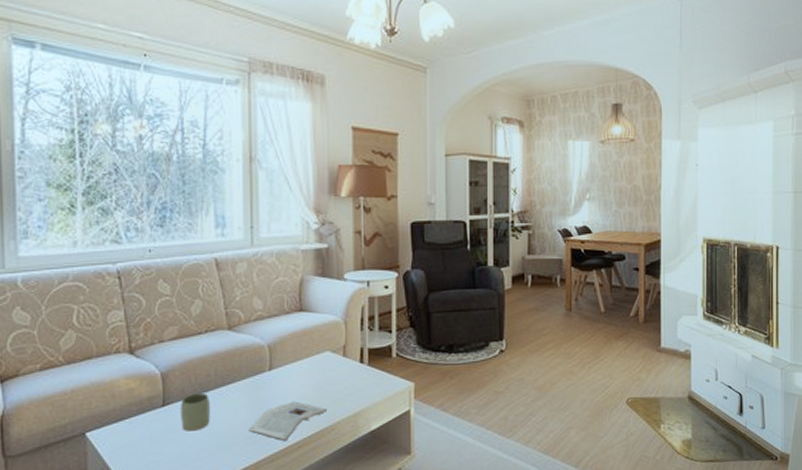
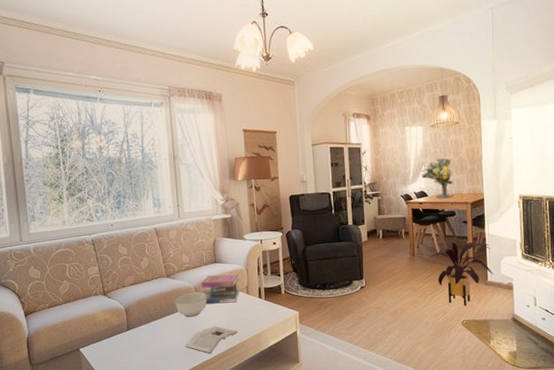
mug: present [181,392,210,431] -> none [139,321,159,347]
bowl: none [237,351,286,388] -> present [174,291,207,317]
books: none [278,328,333,370] -> present [201,274,240,305]
bouquet: none [585,184,624,236] -> present [421,158,453,198]
house plant: none [588,295,667,379] -> present [428,242,493,306]

